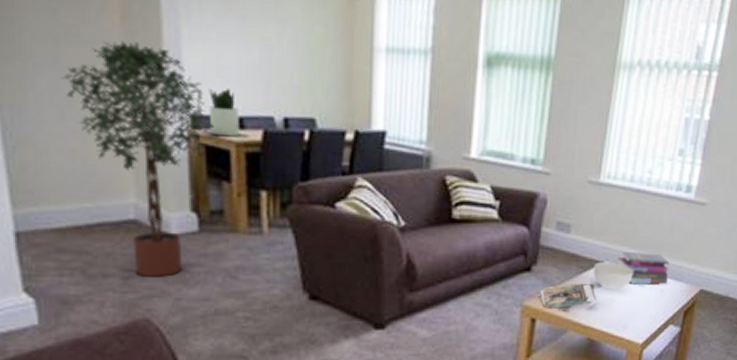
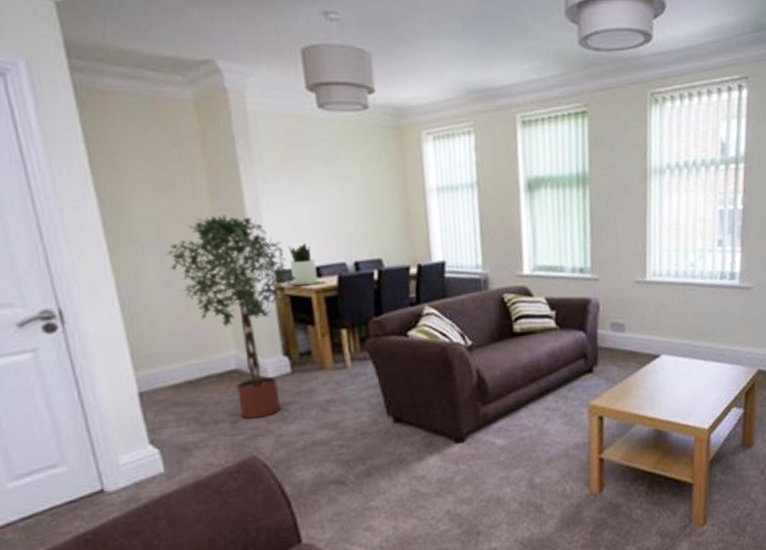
magazine: present [539,283,597,310] -> none [603,377,659,406]
bowl: present [593,261,633,291] -> none [651,354,690,382]
books: present [616,252,670,285] -> none [672,341,725,373]

